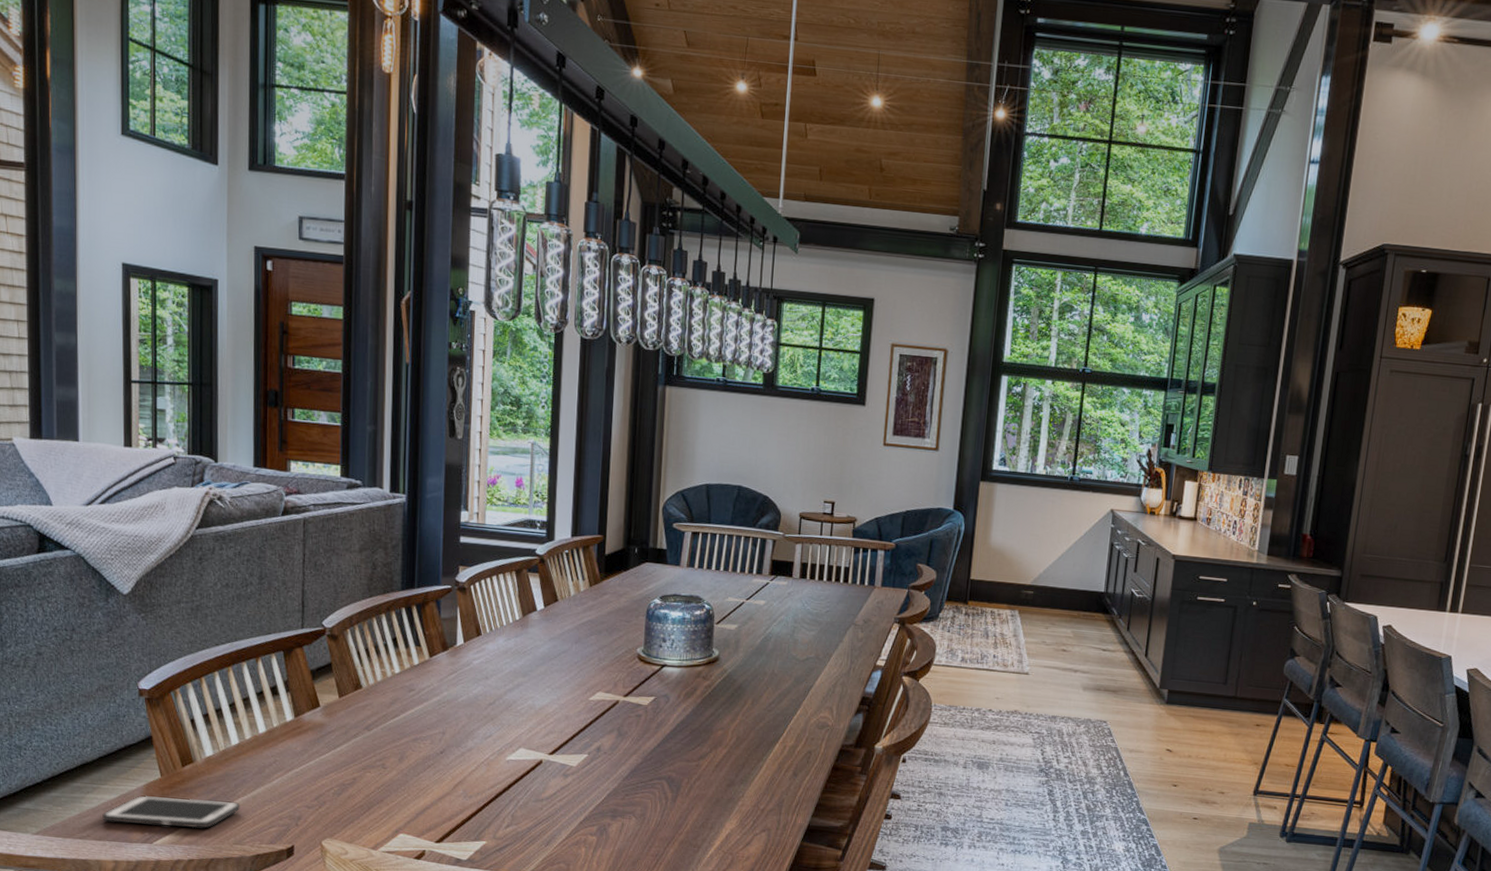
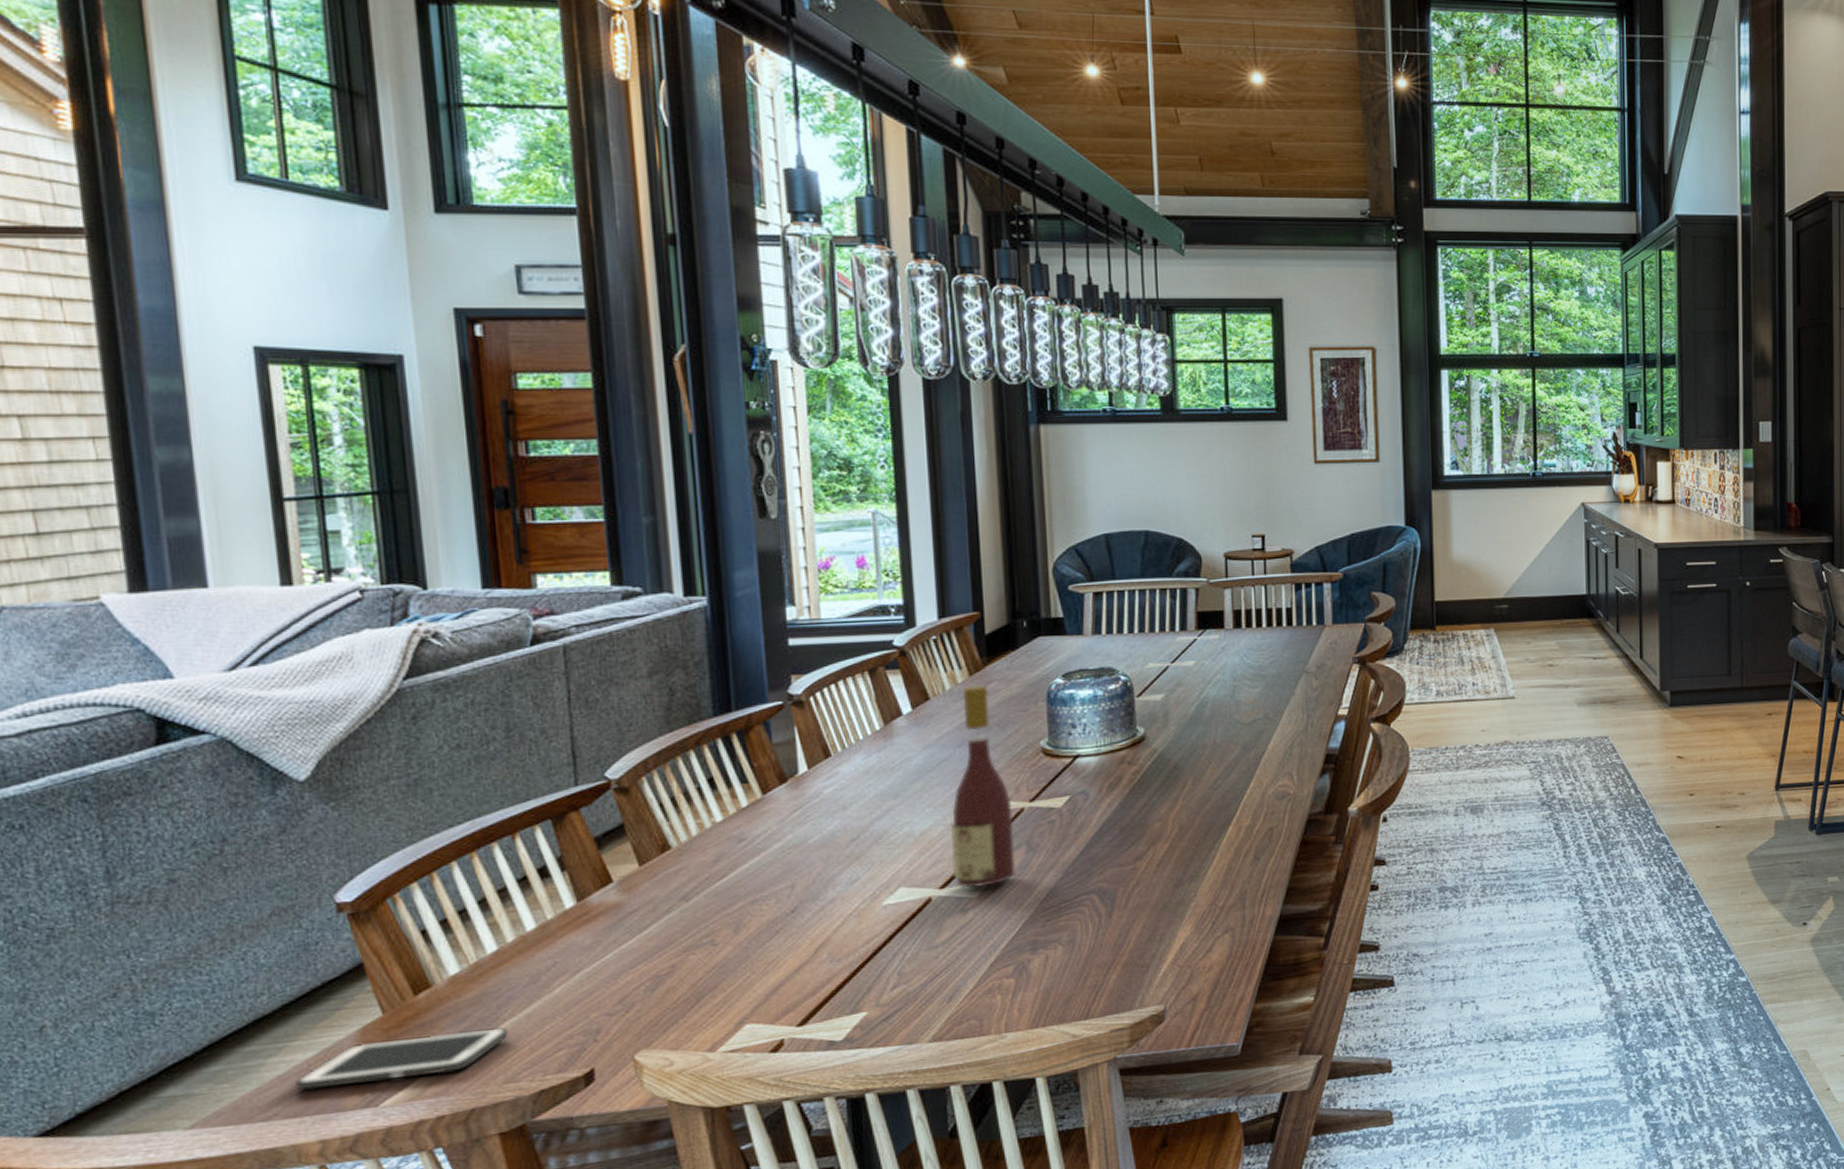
wine bottle: none [559,595,611,759] -> present [951,685,1016,888]

